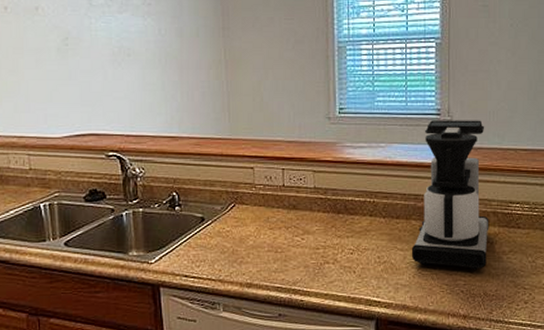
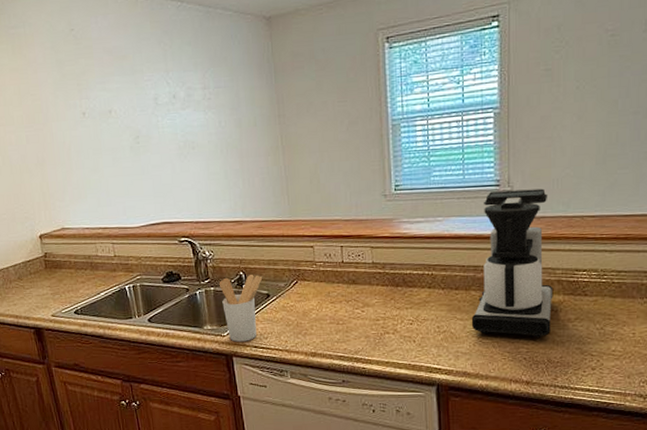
utensil holder: none [148,195,198,270] -> present [219,274,263,342]

